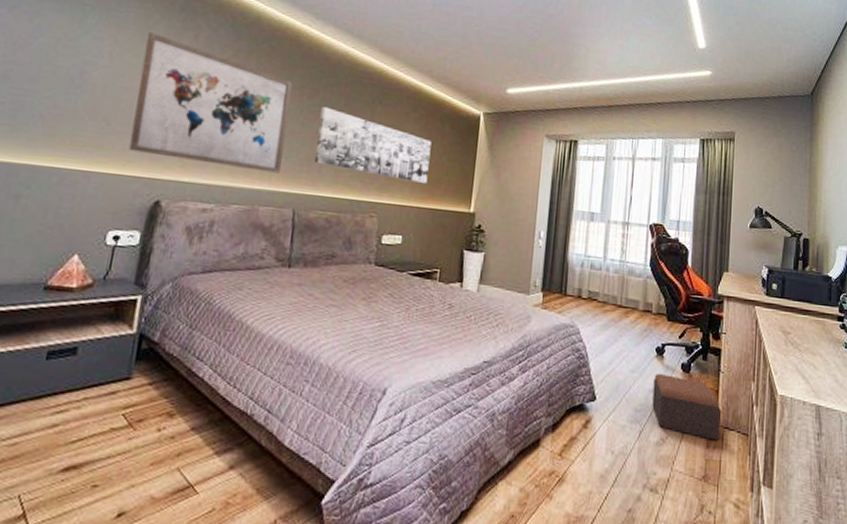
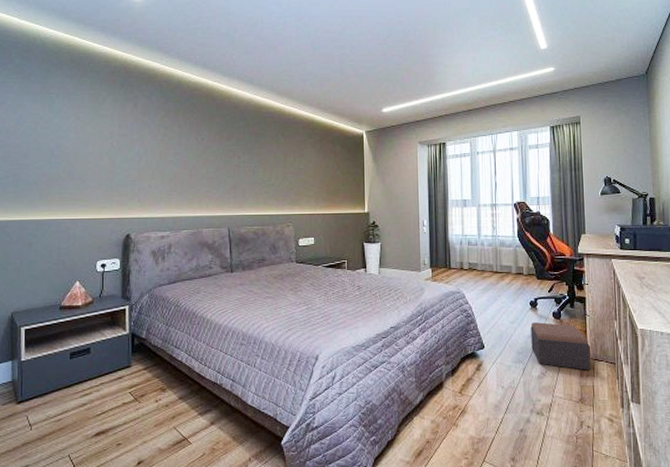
wall art: present [128,32,293,174] -> none [100,107,214,202]
wall art: present [314,106,432,183] -> none [238,145,328,194]

